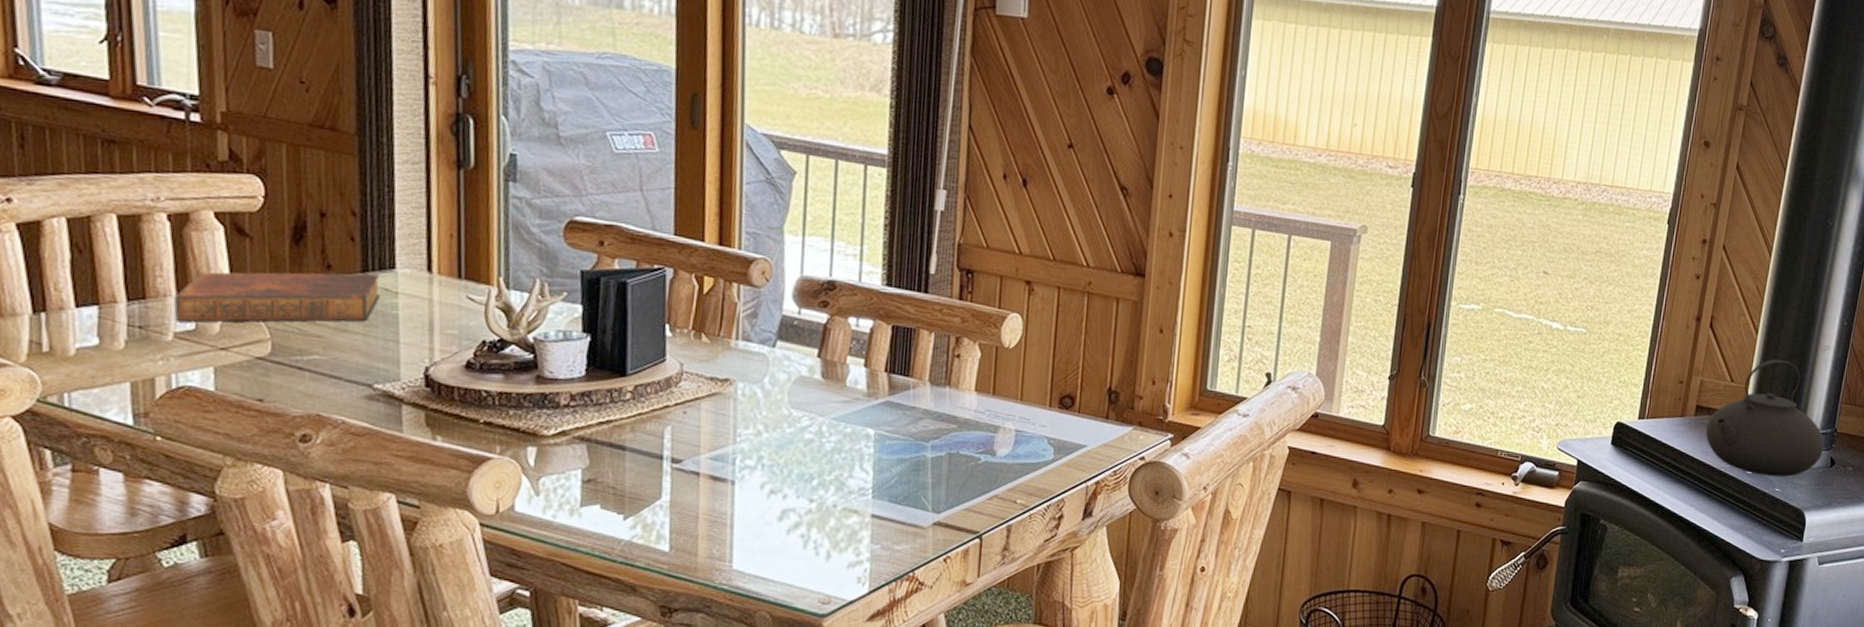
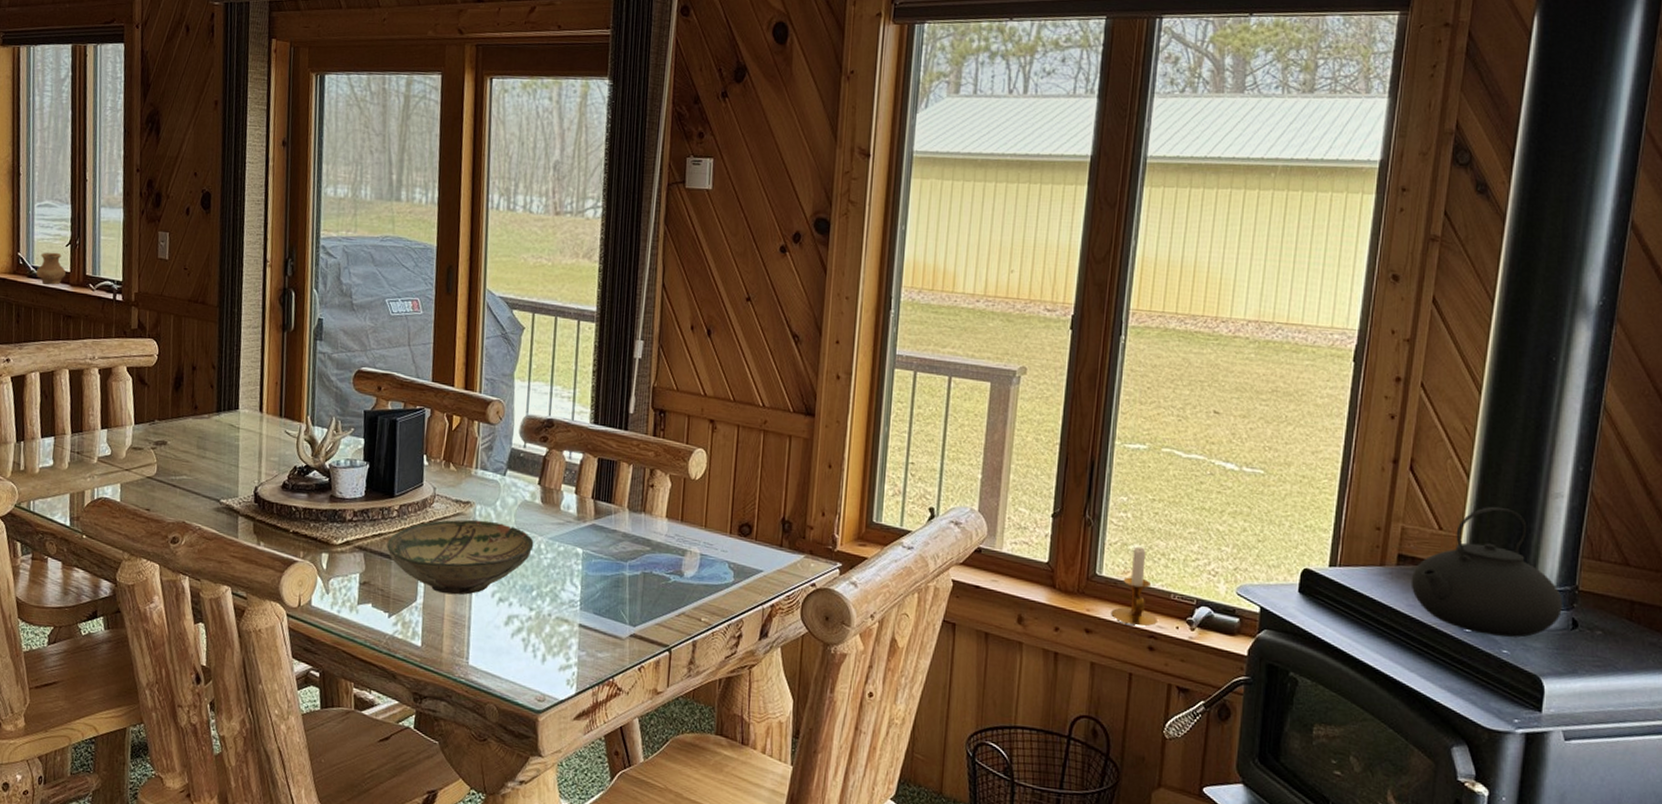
vase: none [50,50,102,97] -> present [36,252,66,286]
book: present [174,272,381,323] -> none [99,411,229,450]
bowl: none [618,399,813,489] -> present [386,519,534,595]
candlestick: none [1442,406,1486,484] -> present [1111,546,1159,627]

